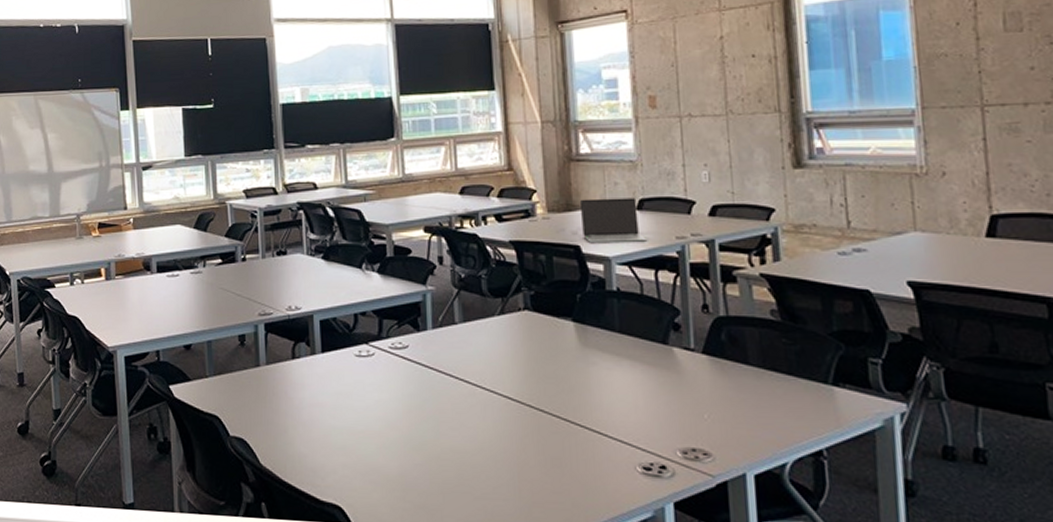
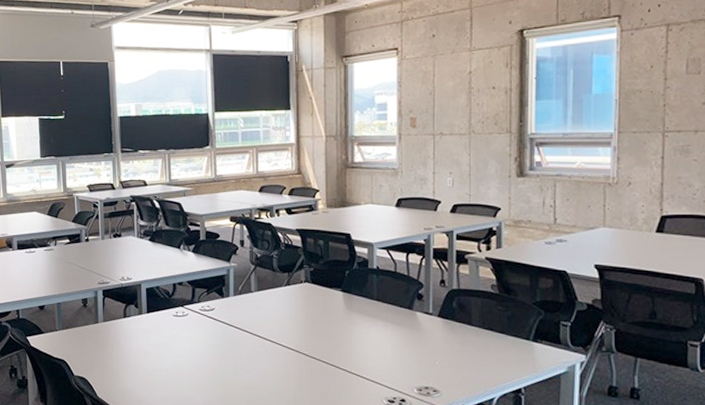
laptop: present [579,198,648,242] -> none [352,197,403,231]

